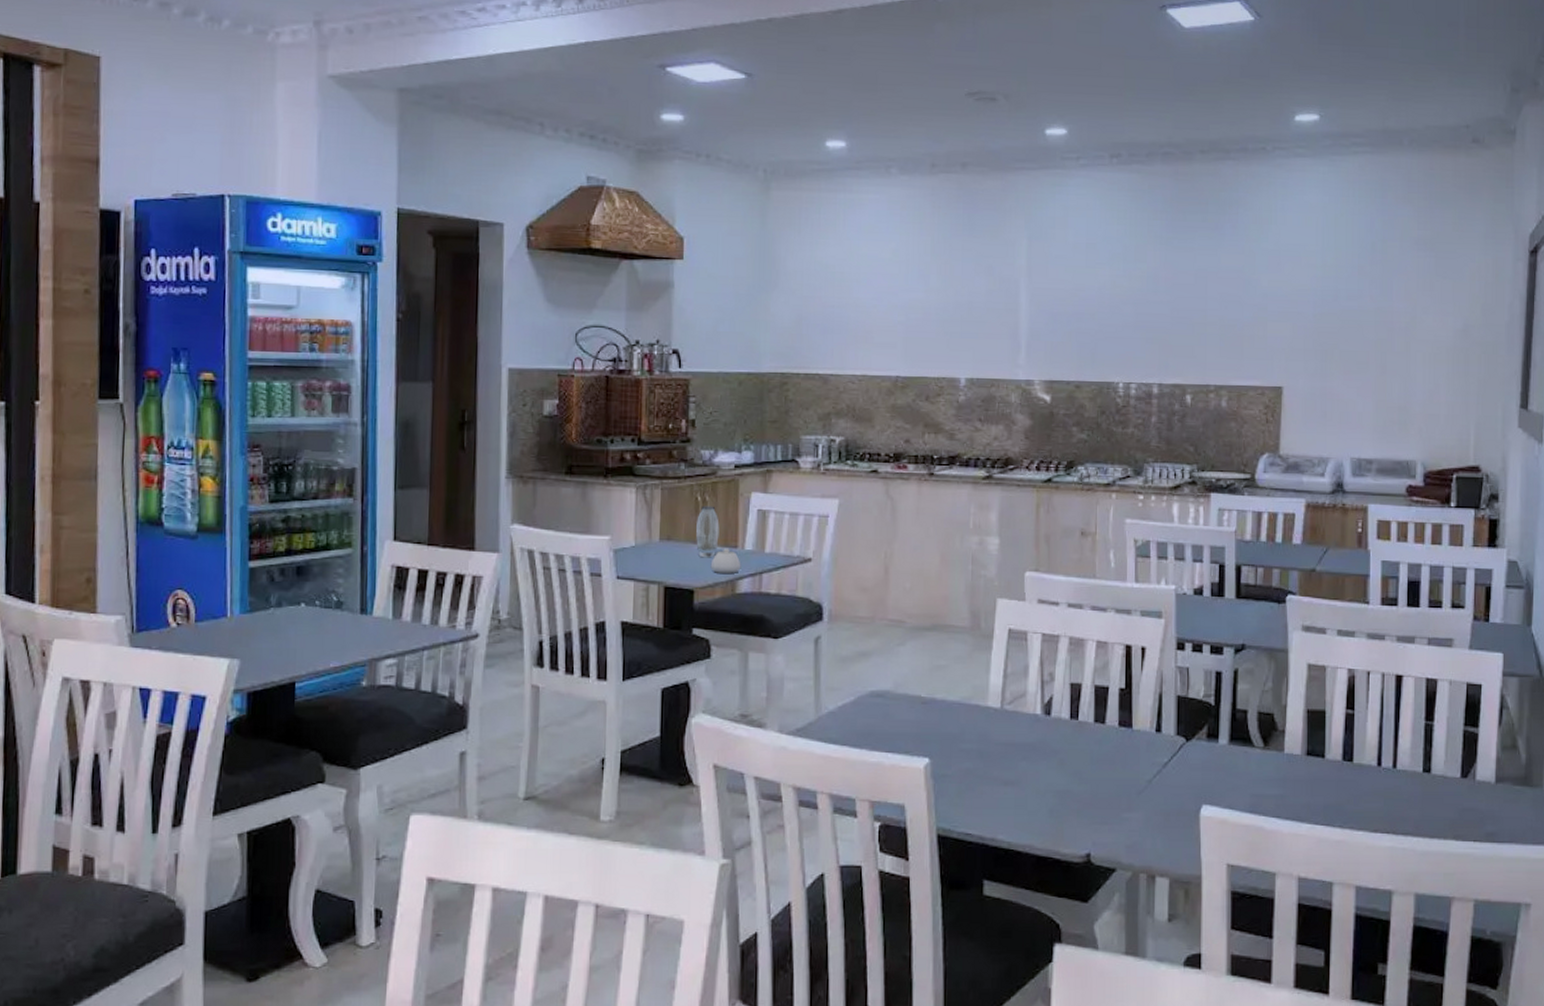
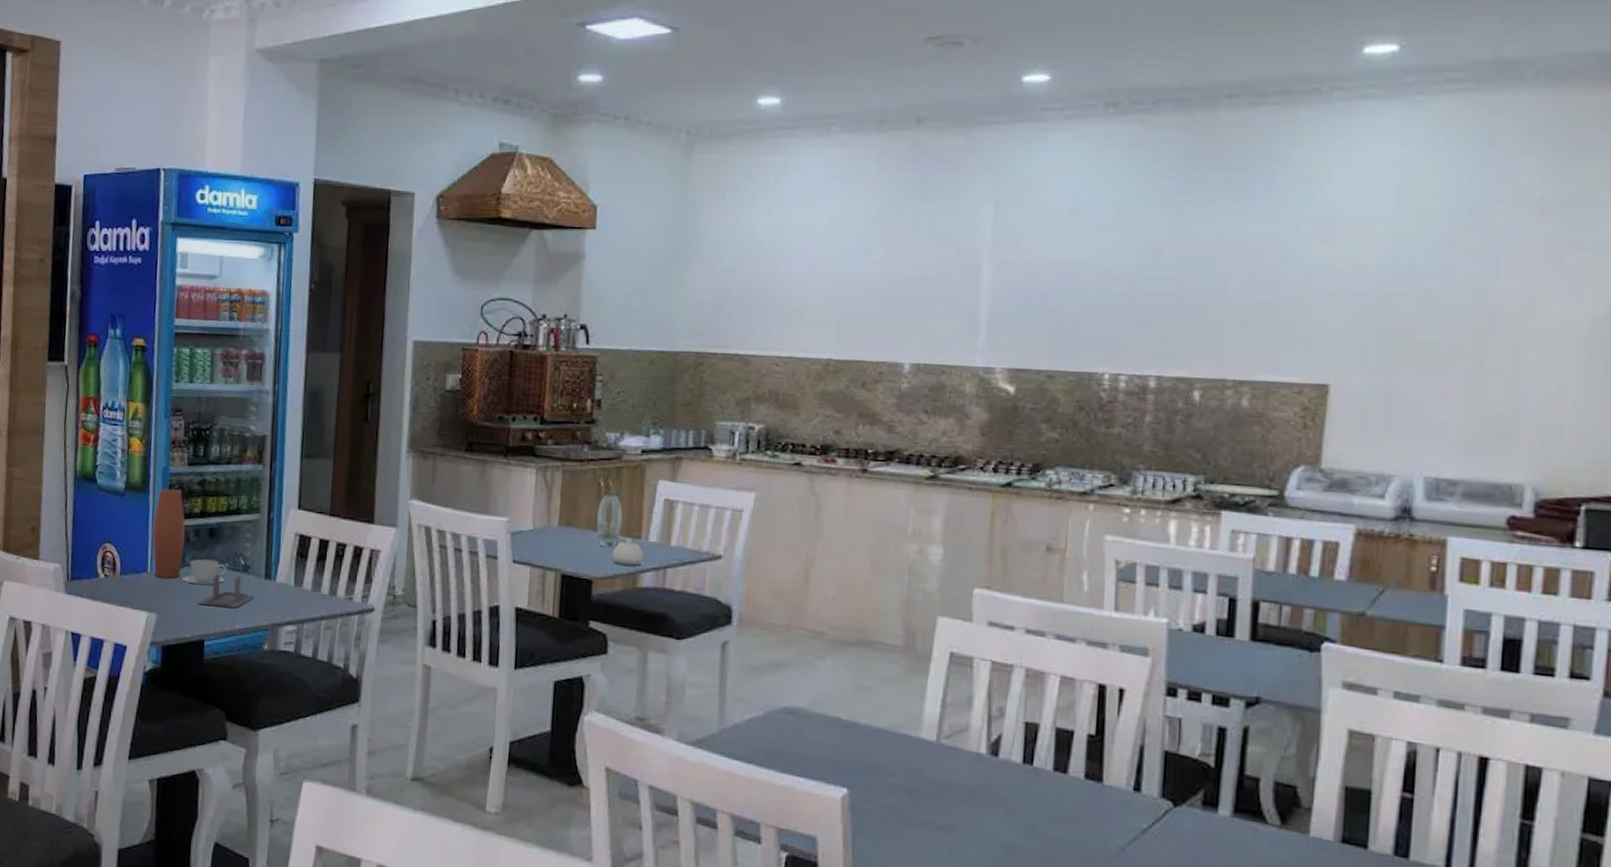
vase: none [231,528,269,623] -> present [152,488,185,580]
teacup: none [268,598,317,626] -> present [182,558,226,586]
napkin holder: none [287,612,350,647] -> present [198,573,255,608]

